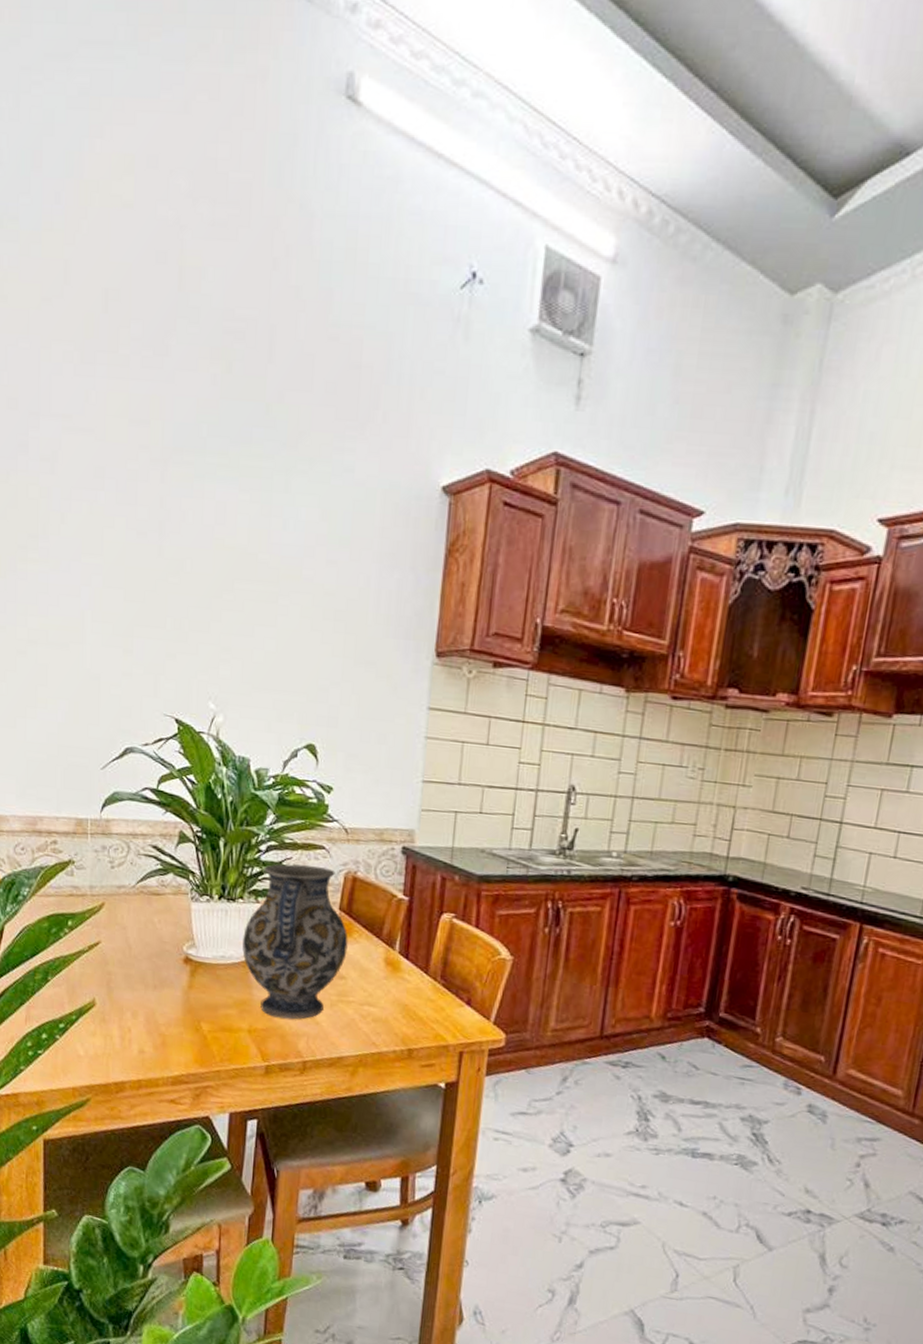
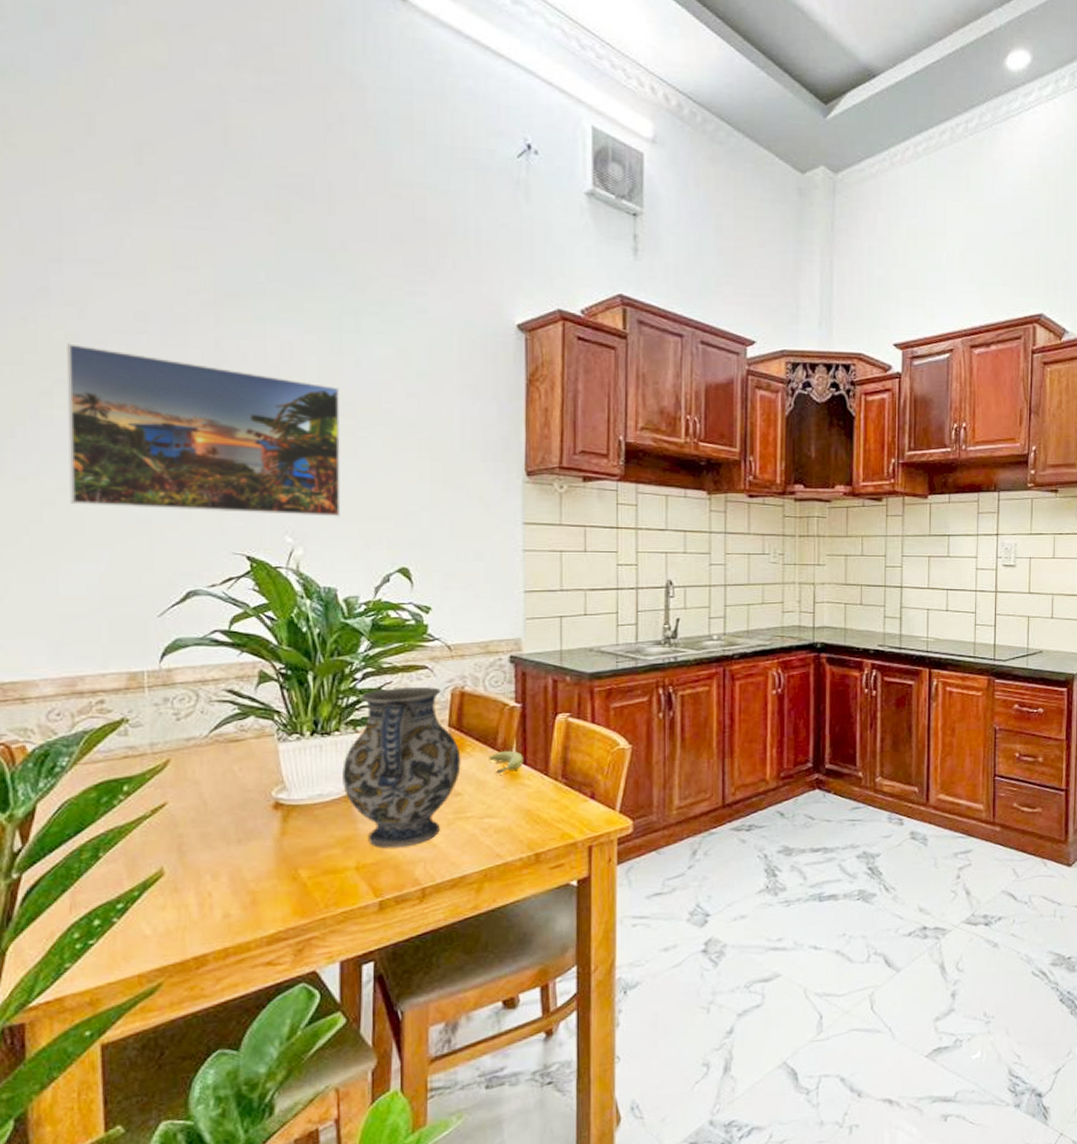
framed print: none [38,498,265,687] -> present [66,343,341,517]
fruit: none [373,942,406,965] -> present [489,750,523,775]

